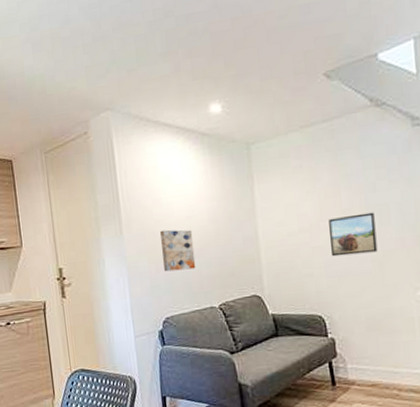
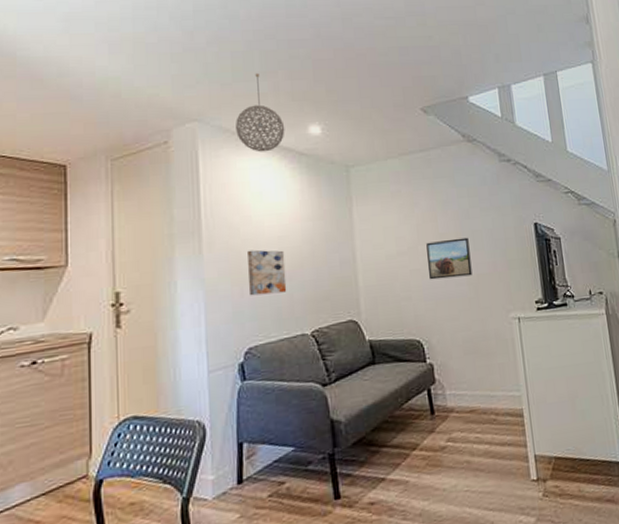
pendant light: none [142,54,188,136] -> present [236,73,285,152]

